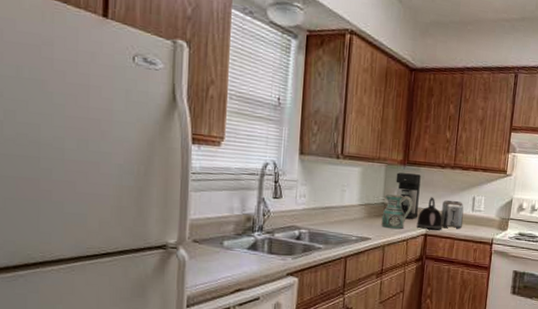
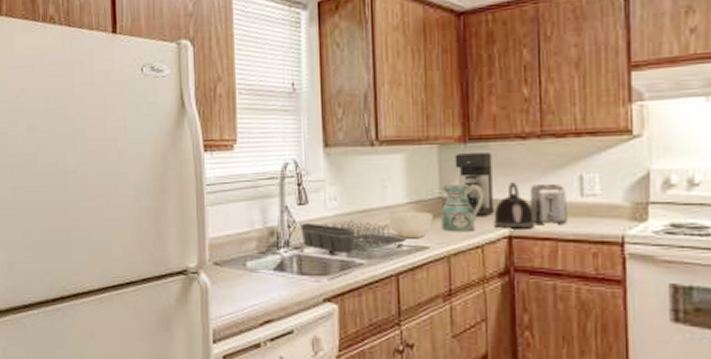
dish rack: none [272,213,355,241] -> present [299,220,406,255]
bowl: none [344,210,377,232] -> present [389,211,434,239]

